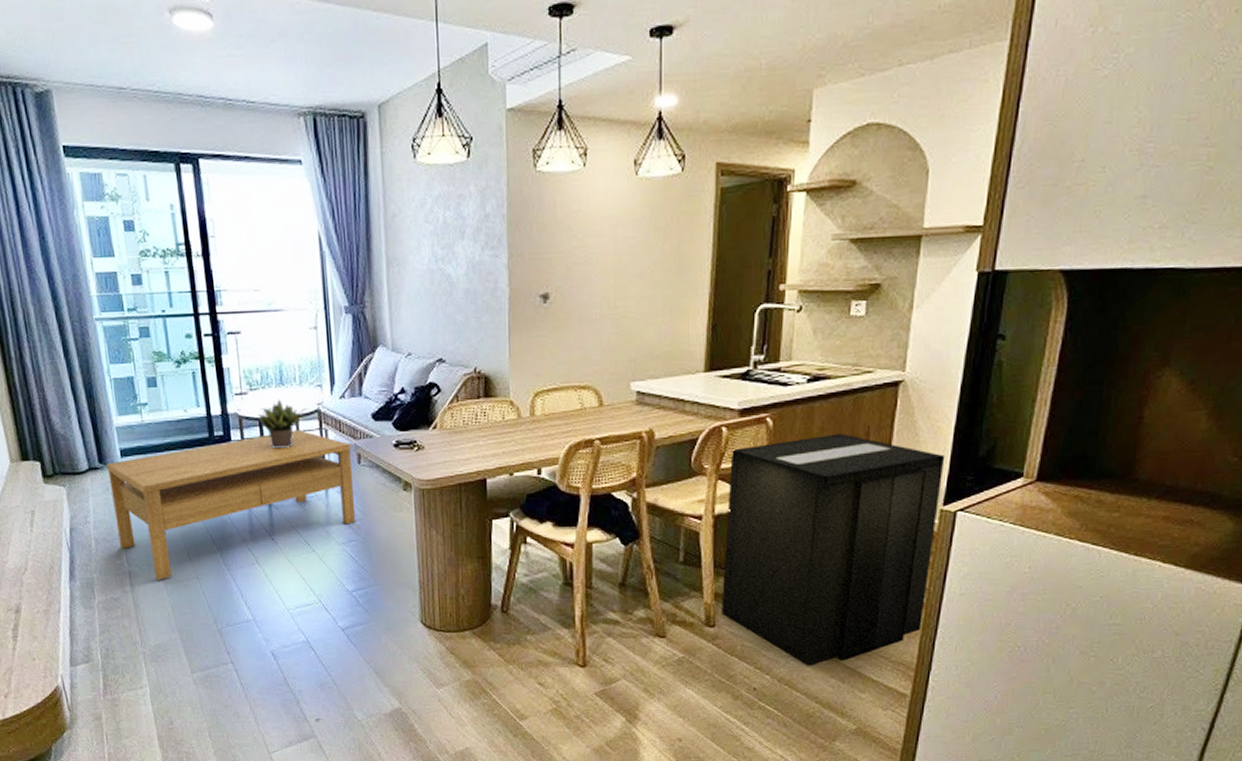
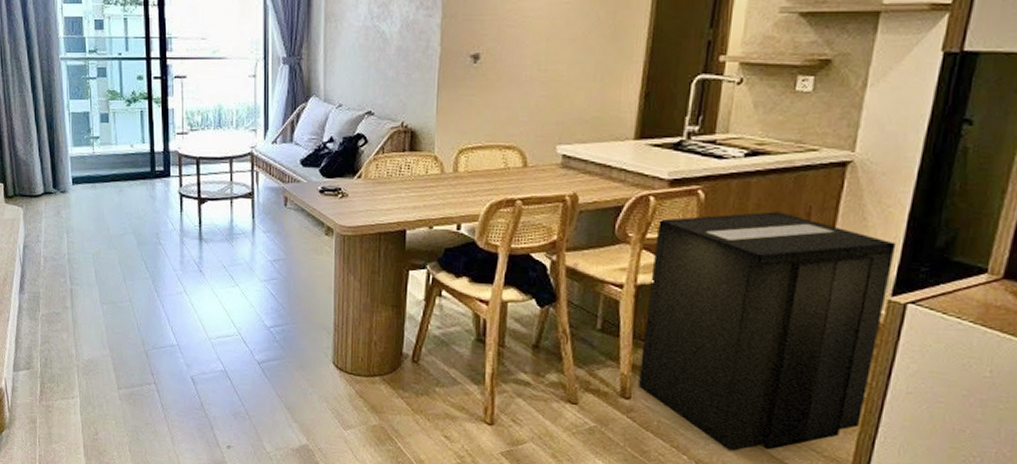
coffee table: present [106,430,356,580] -> none [59,170,279,300]
potted plant: present [258,398,308,449] -> none [196,140,242,187]

